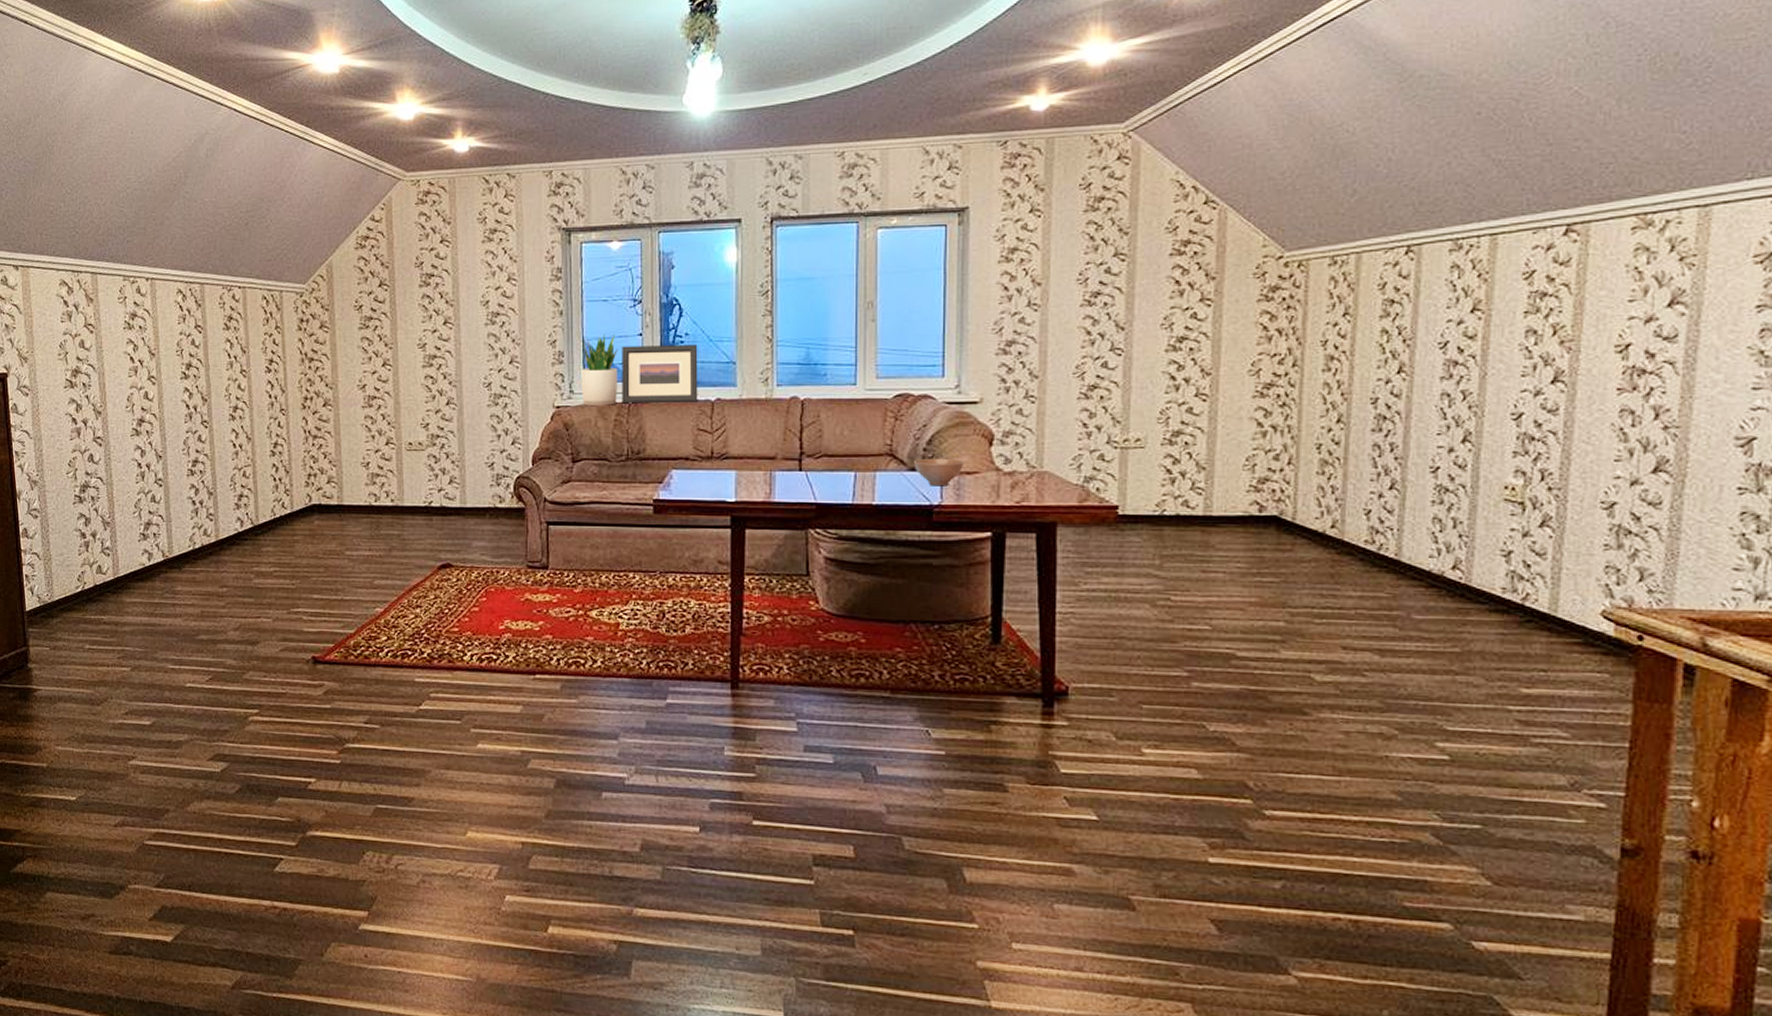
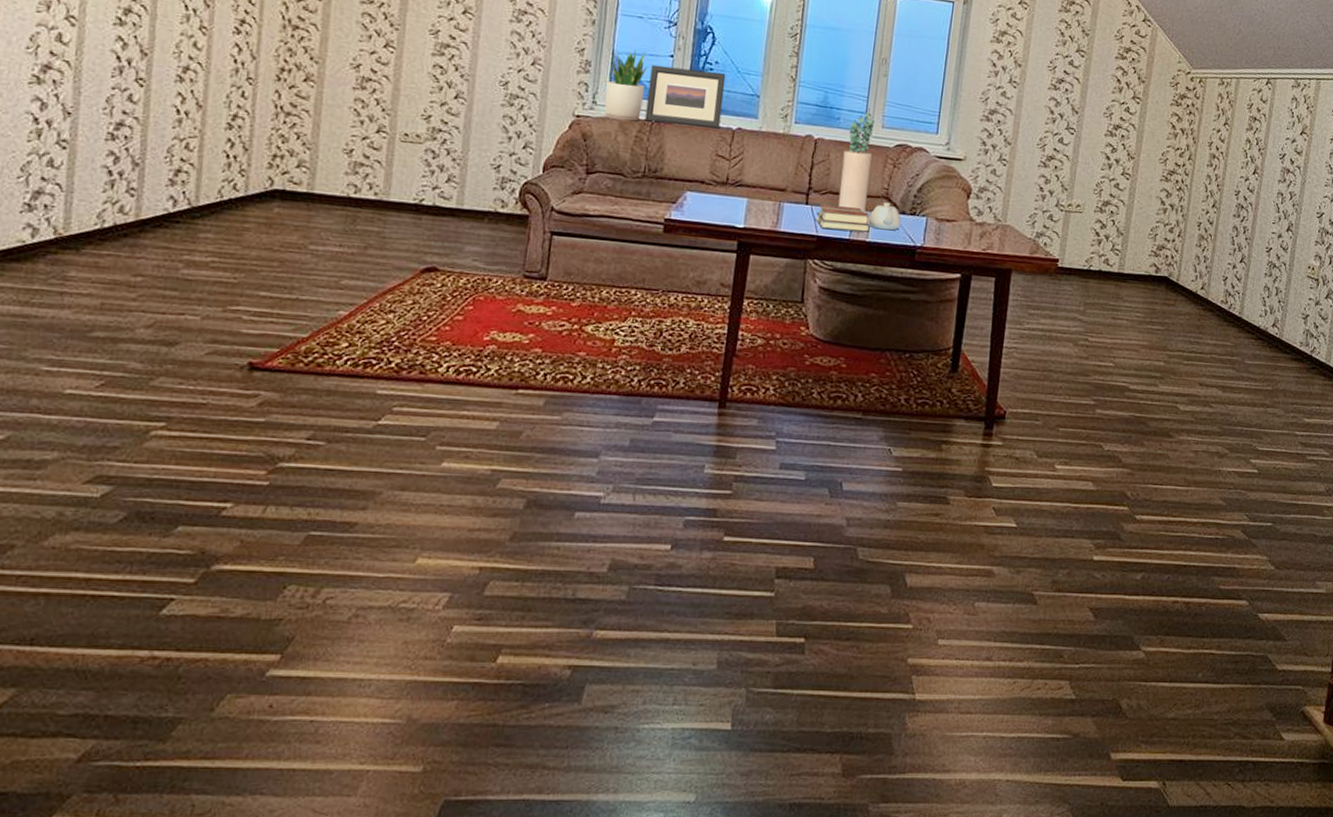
books: none [812,468,875,496] -> present [815,204,870,232]
vase: none [835,359,868,474] -> present [837,108,875,213]
teapot: none [872,459,911,490] -> present [868,201,901,231]
bowl: present [913,458,965,486] -> none [904,203,947,231]

